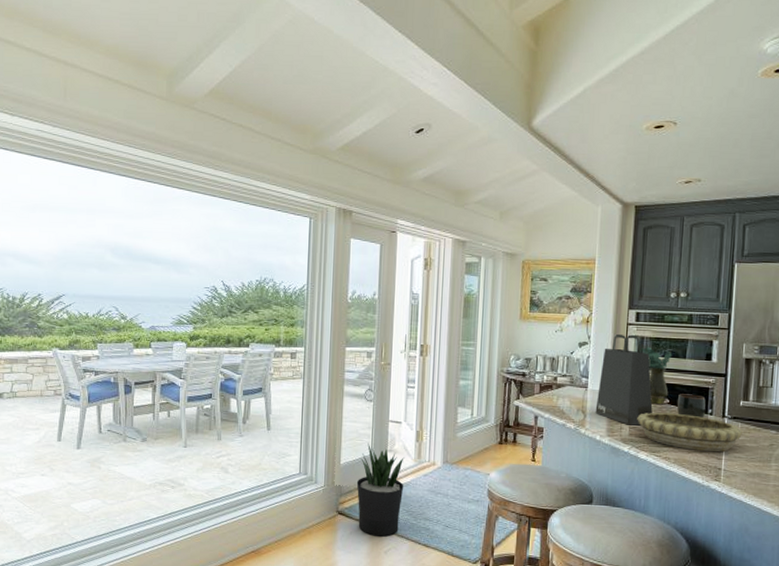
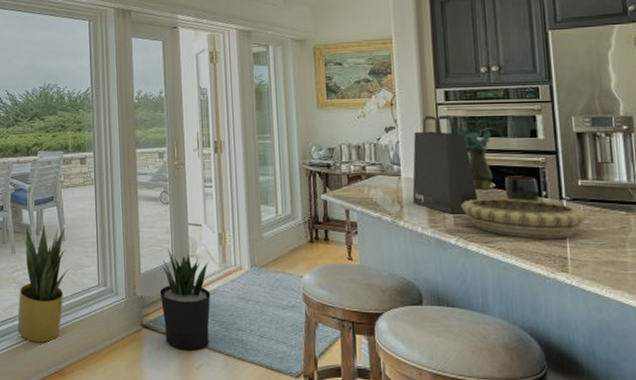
planter: none [219,413,273,524] -> present [17,224,69,343]

